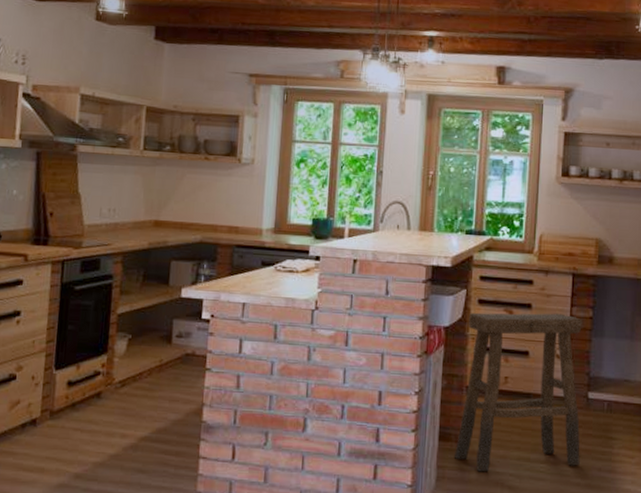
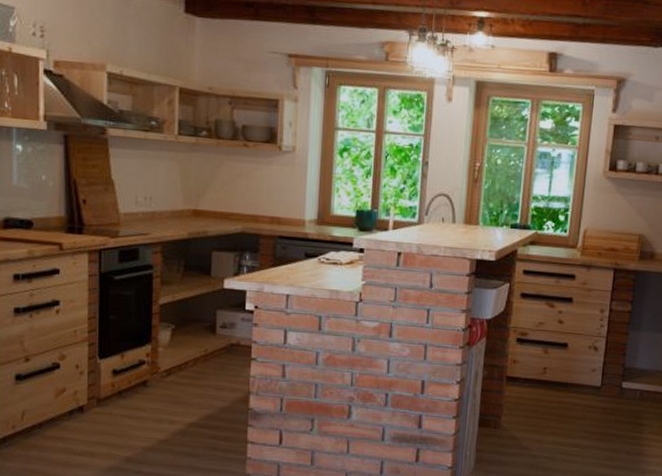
stool: present [453,313,582,472] -> none [492,306,621,455]

